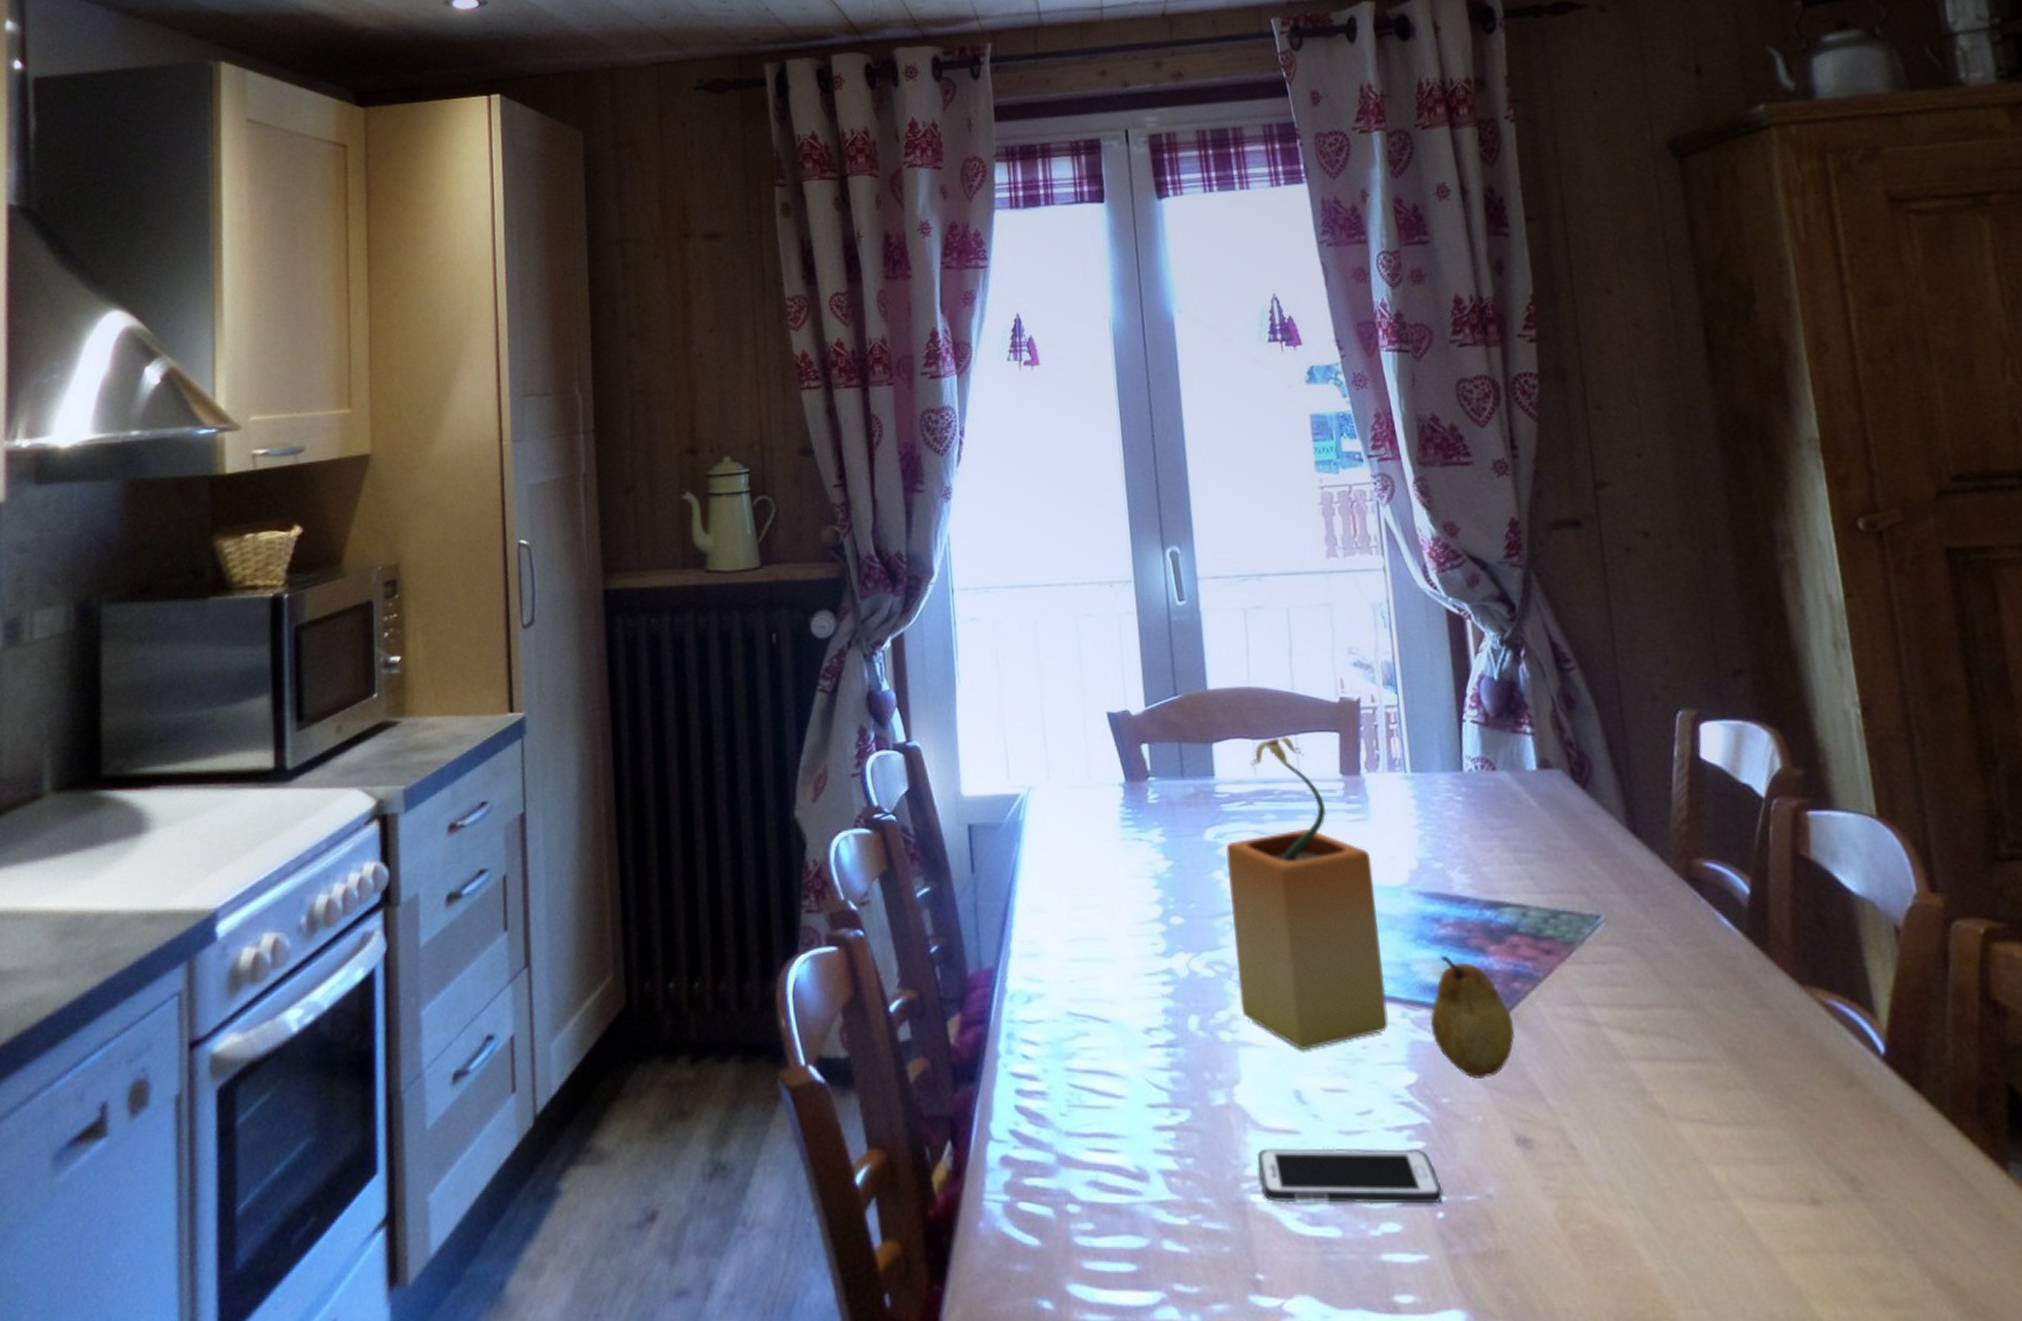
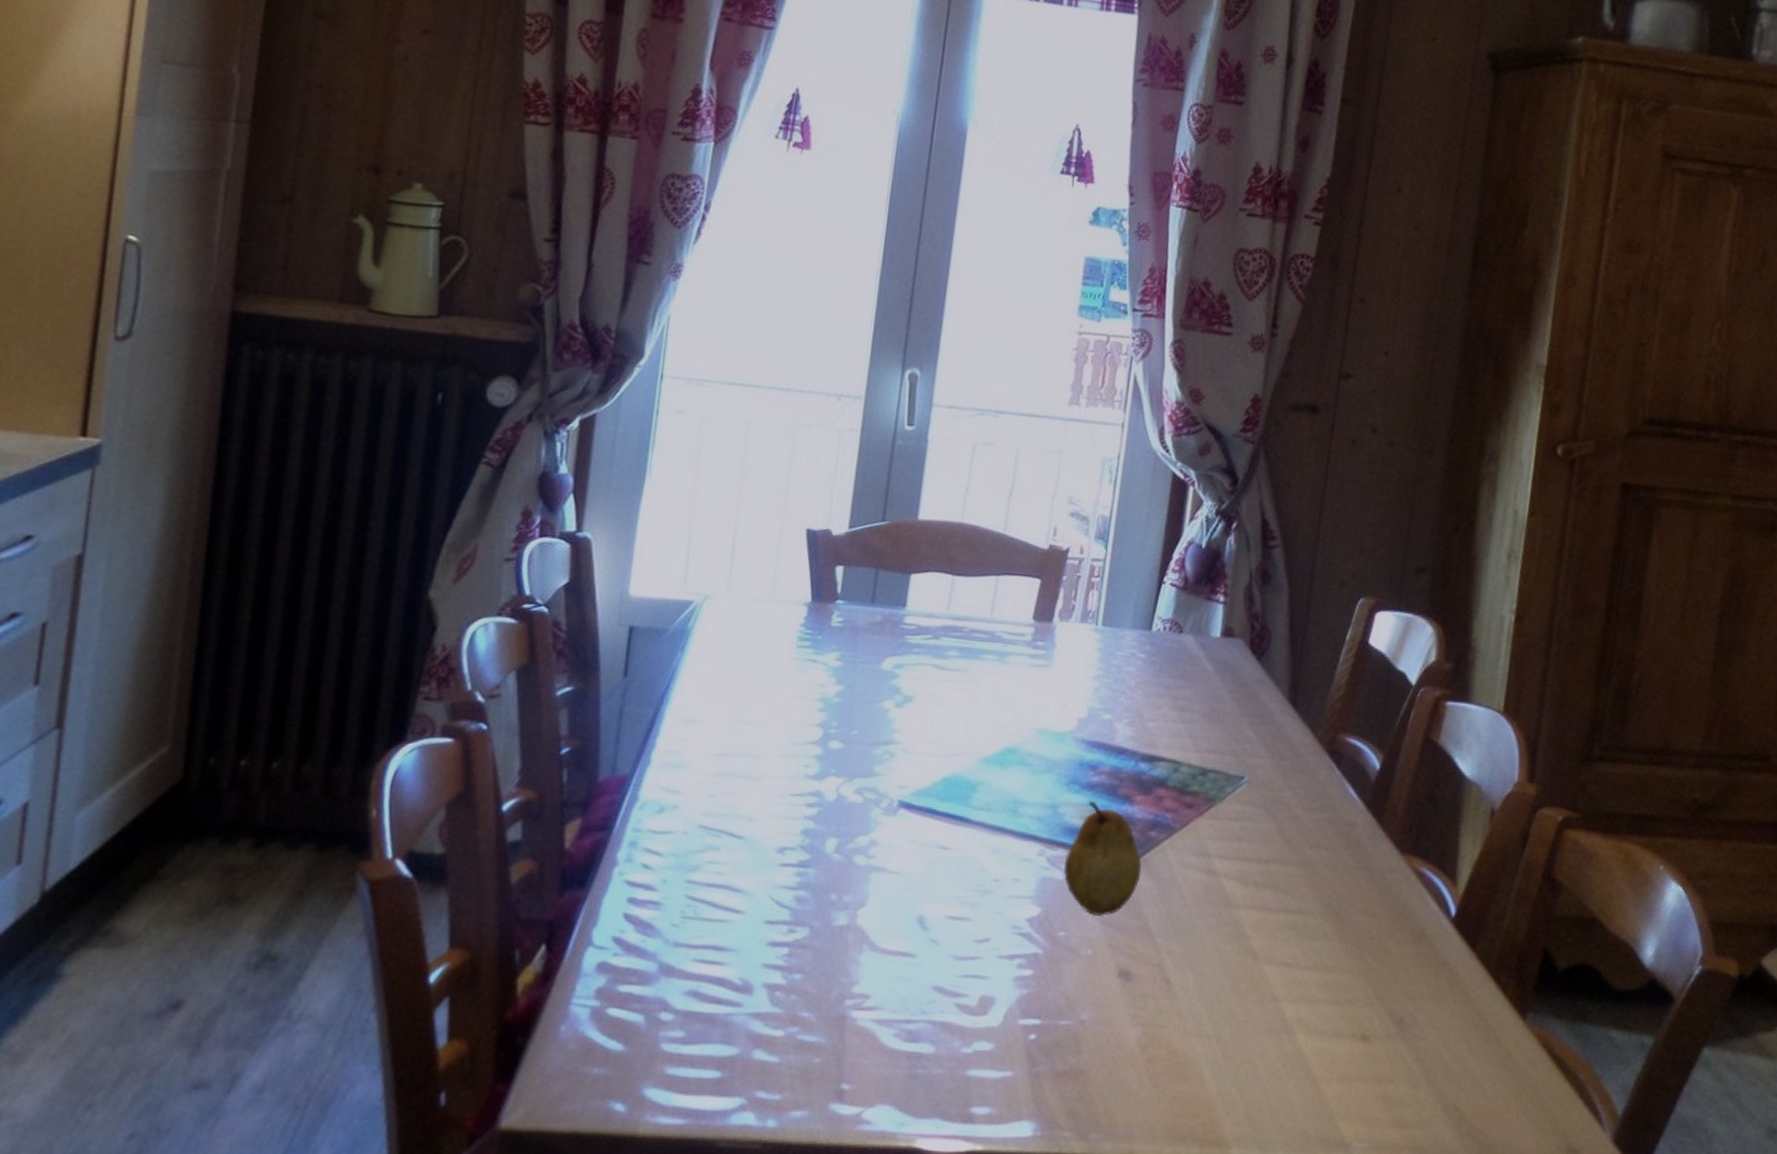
potted plant: present [1226,736,1389,1051] -> none [882,575,1044,880]
cell phone: present [1256,1148,1443,1204] -> none [864,968,1040,1027]

